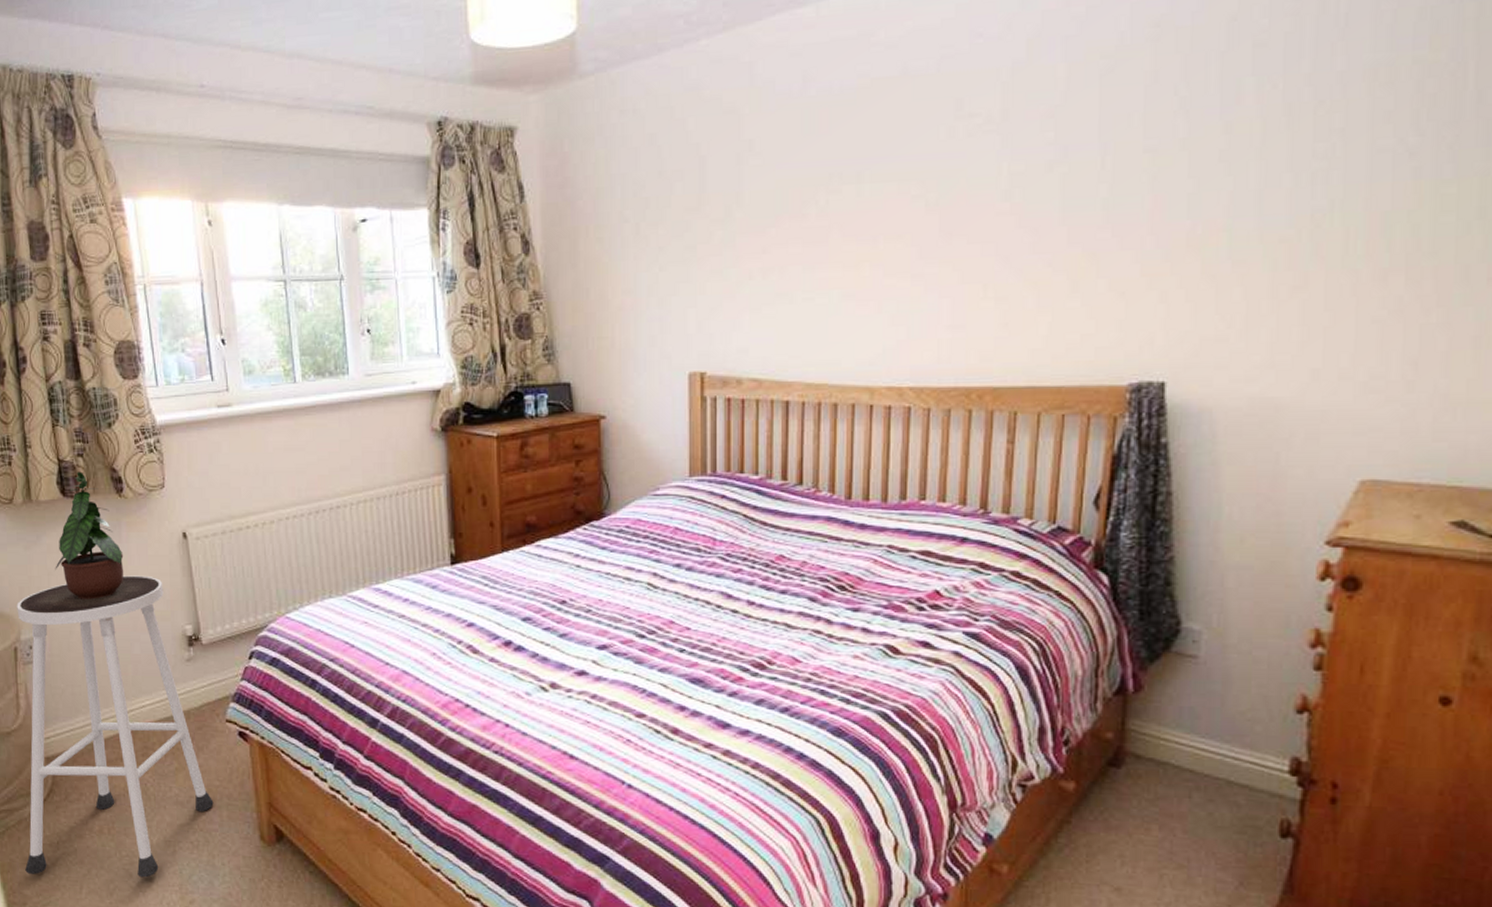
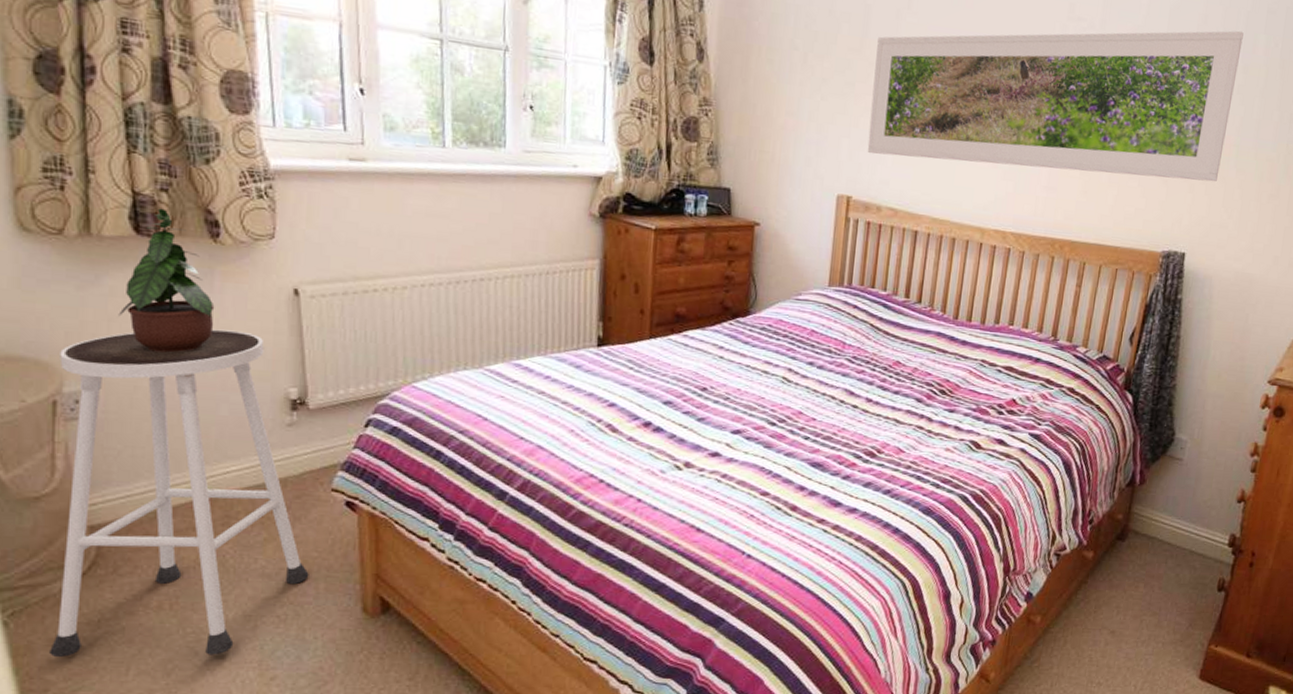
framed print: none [718,79,1218,321] -> present [867,30,1244,182]

